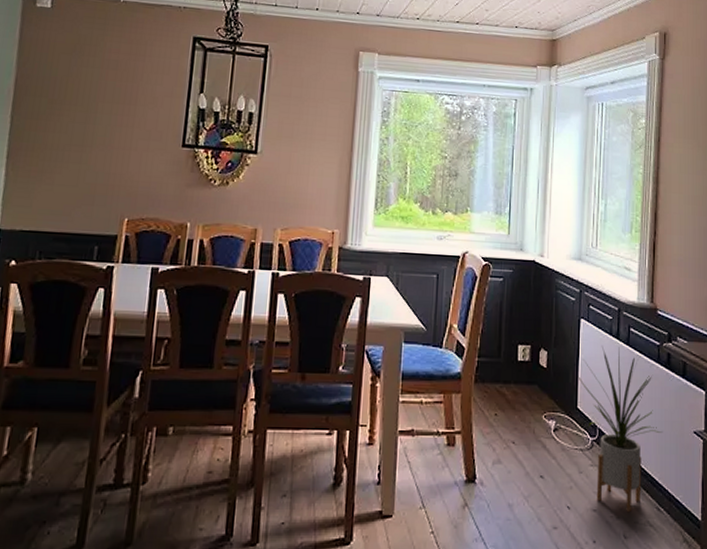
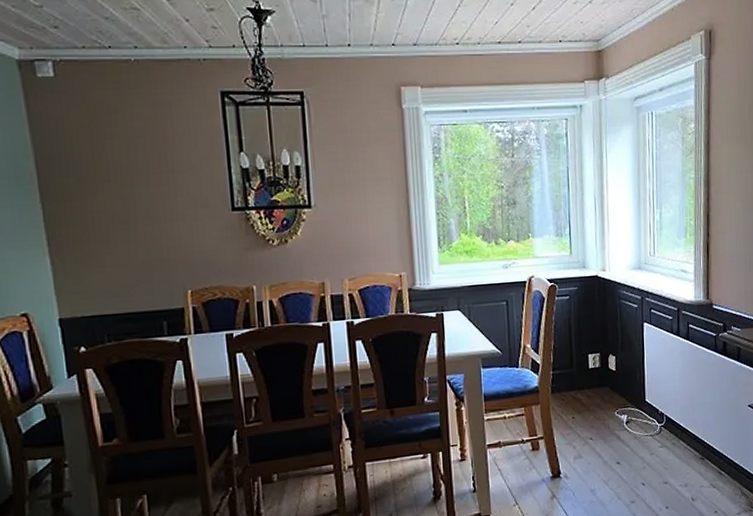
house plant: present [578,346,663,513] -> none [644,342,722,480]

